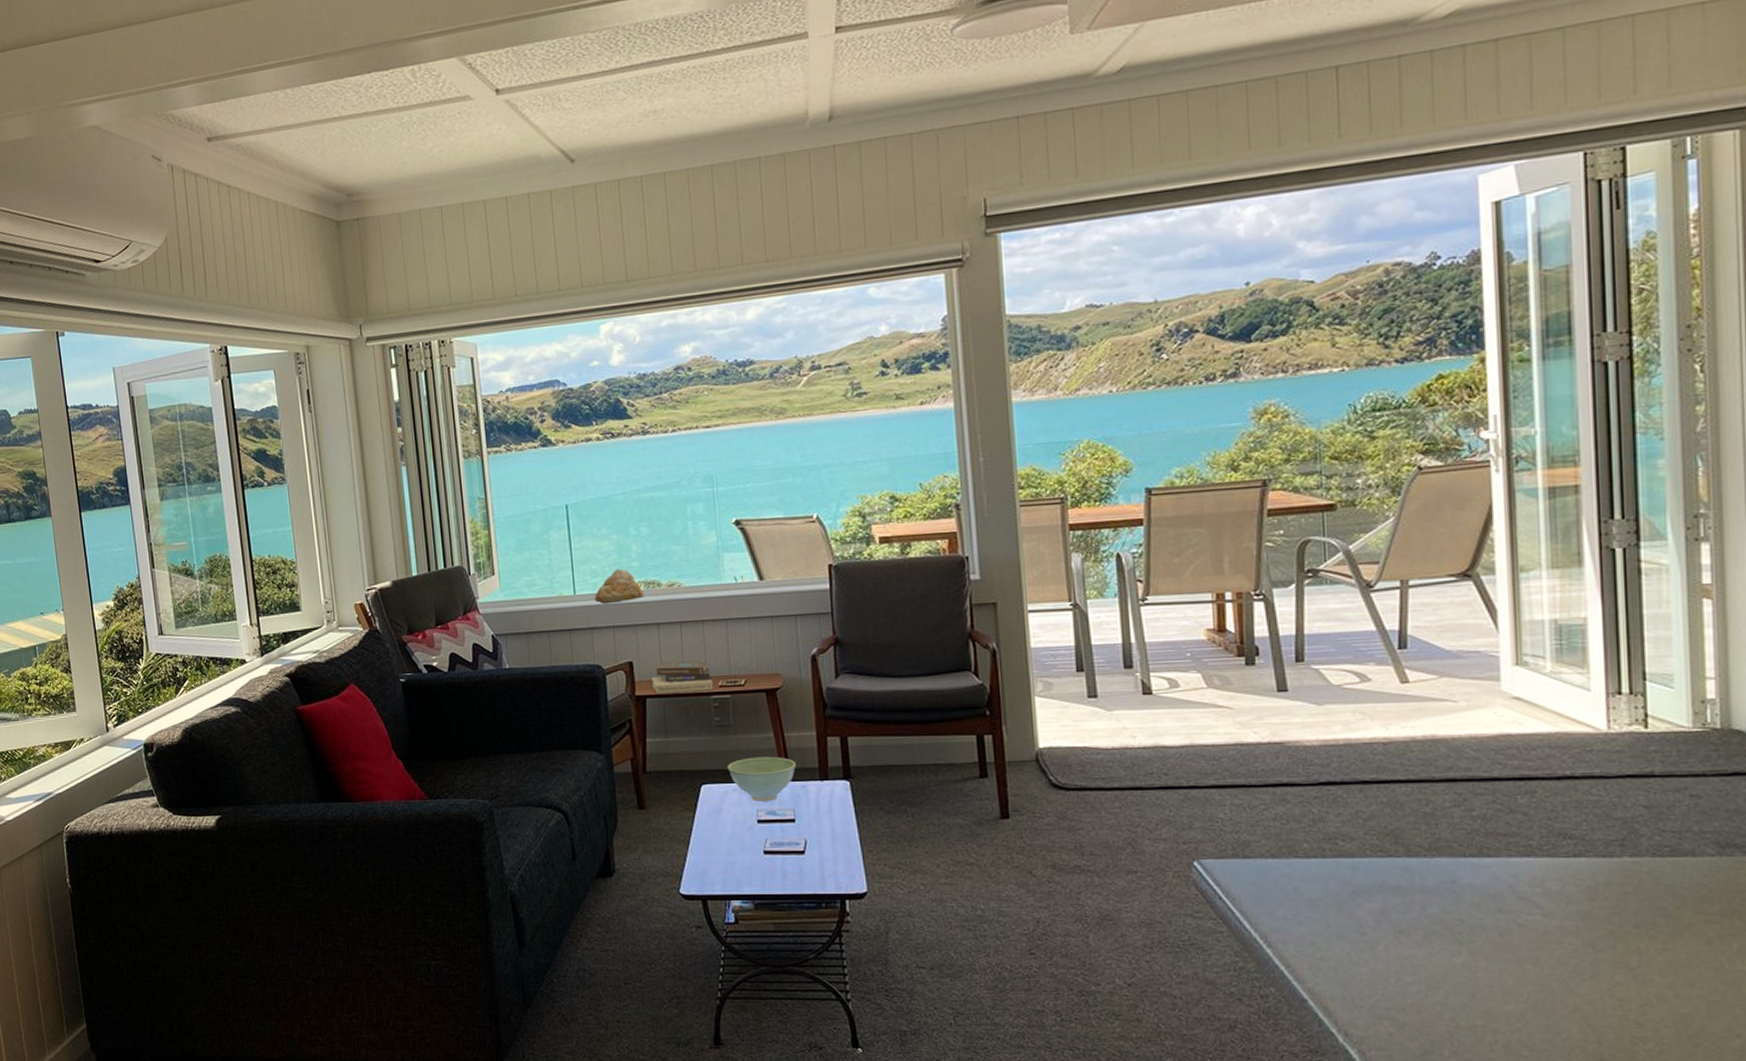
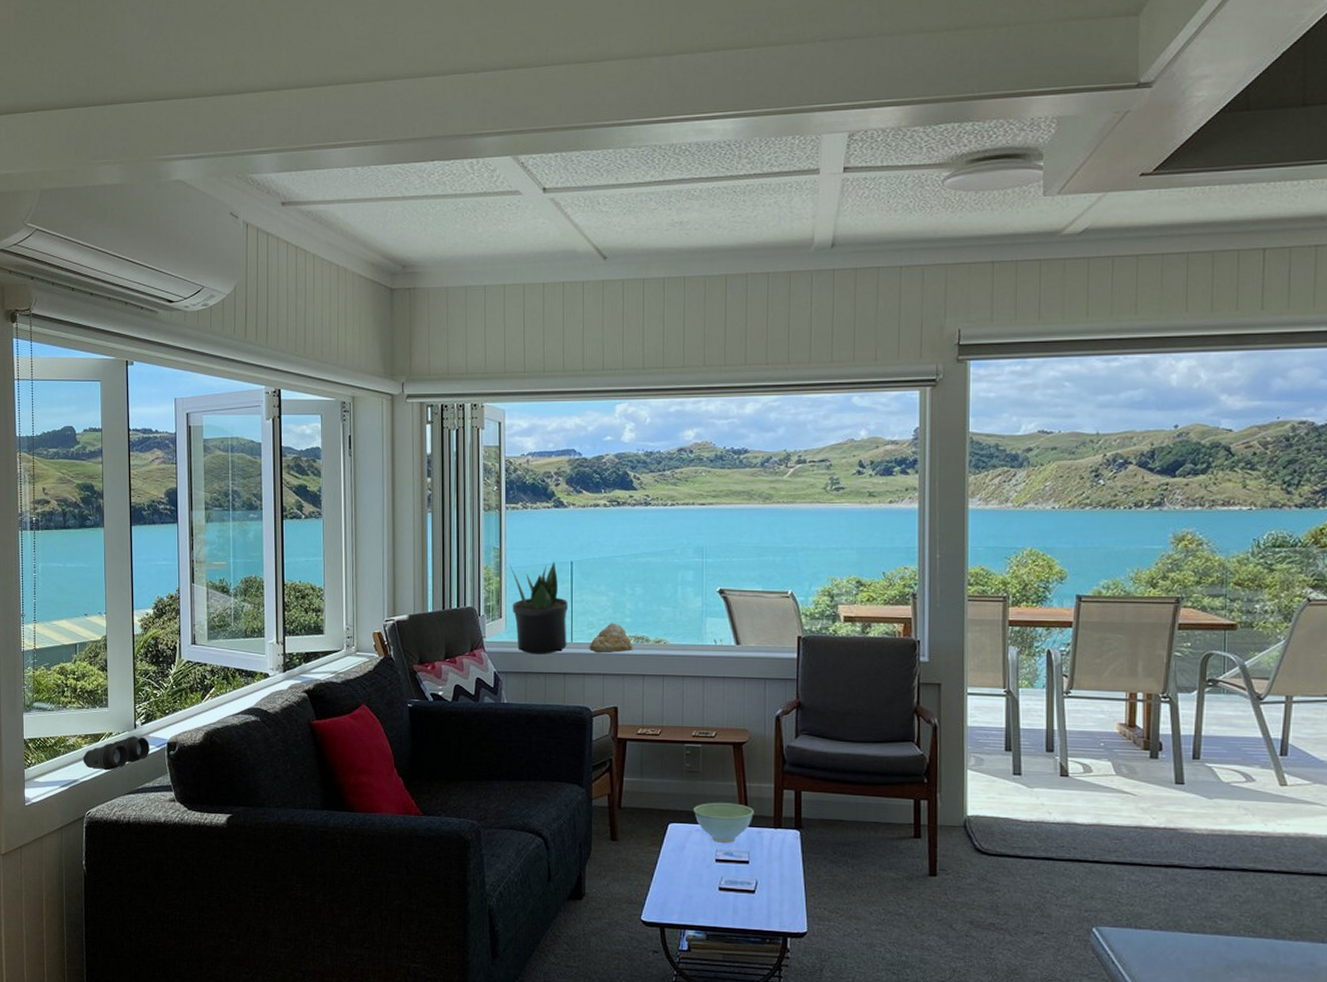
binoculars: none [55,740,126,780] -> present [83,736,150,771]
planter: none [498,506,570,613] -> present [510,561,568,655]
books: present [652,660,713,695] -> none [633,709,687,739]

